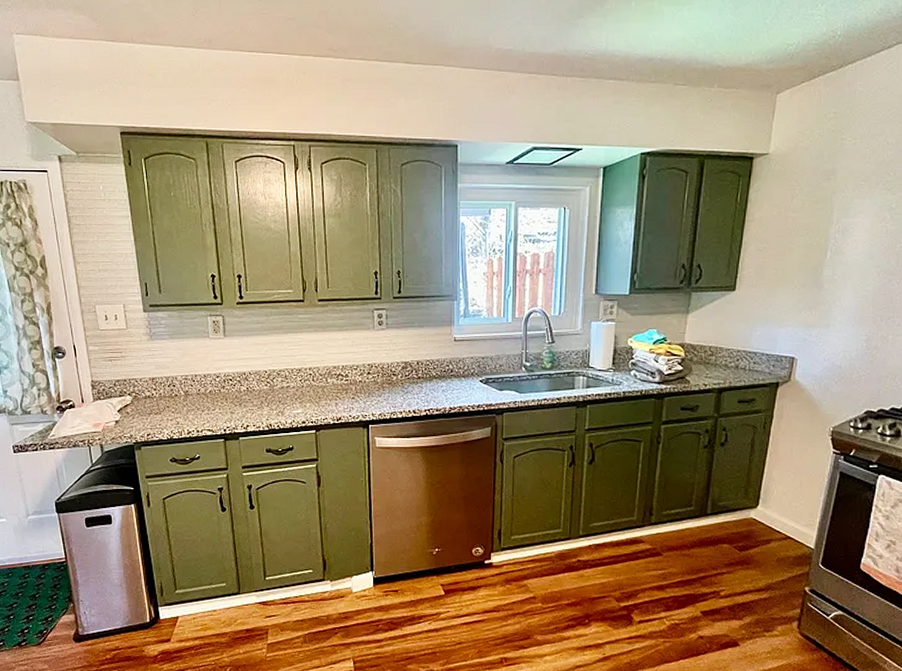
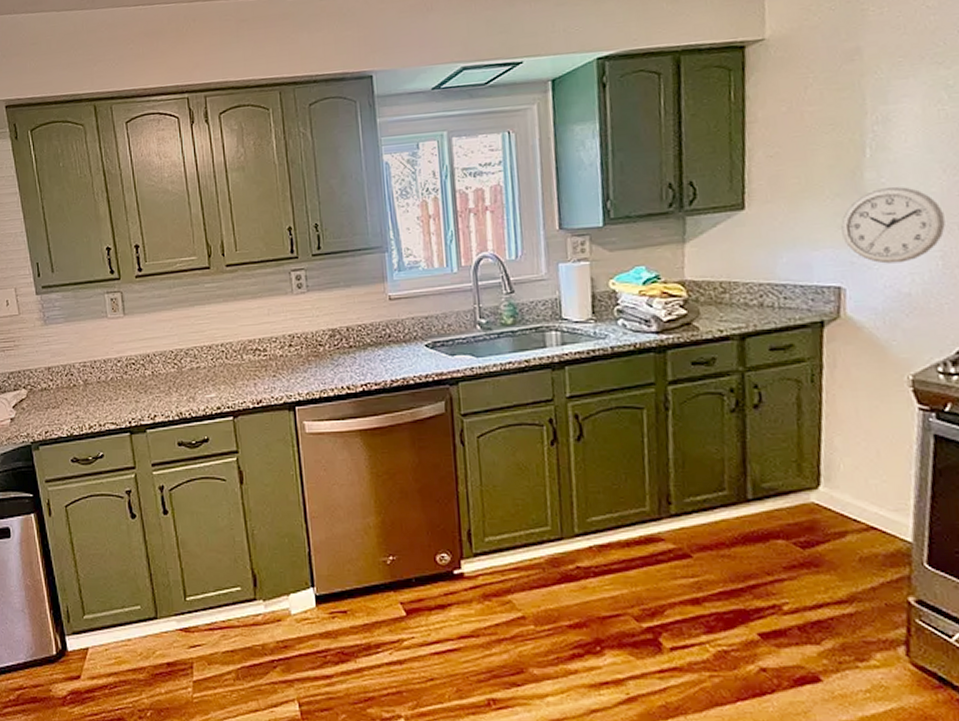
wall clock: none [801,283,873,342] -> present [841,186,945,264]

